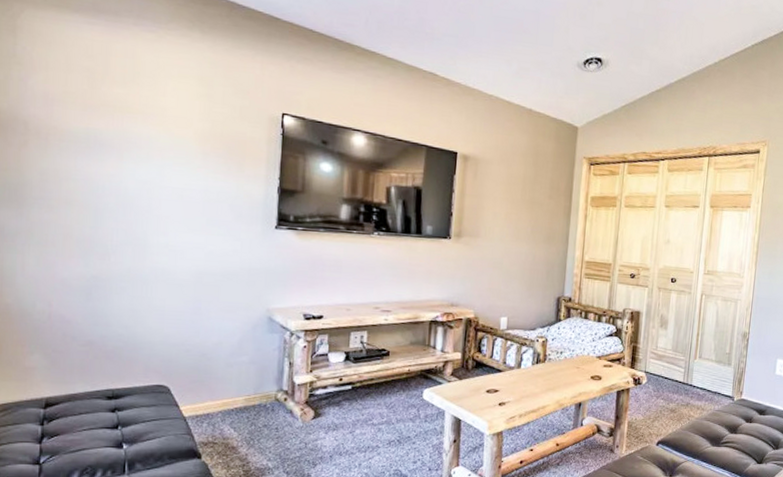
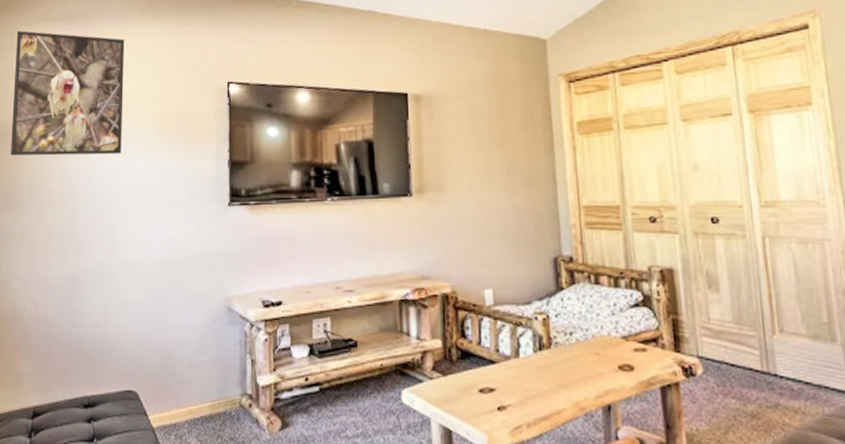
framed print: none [14,12,165,166] -> present [11,30,125,156]

